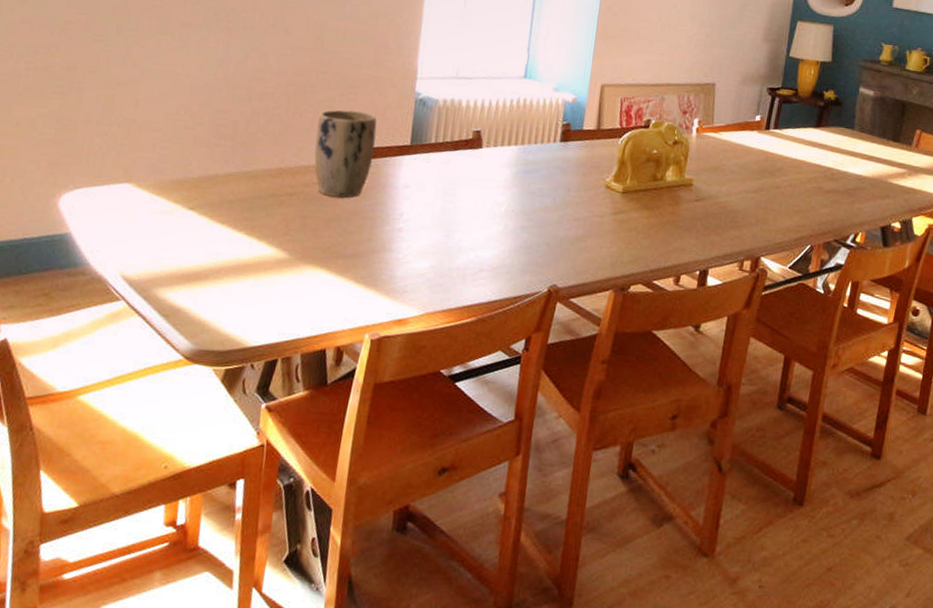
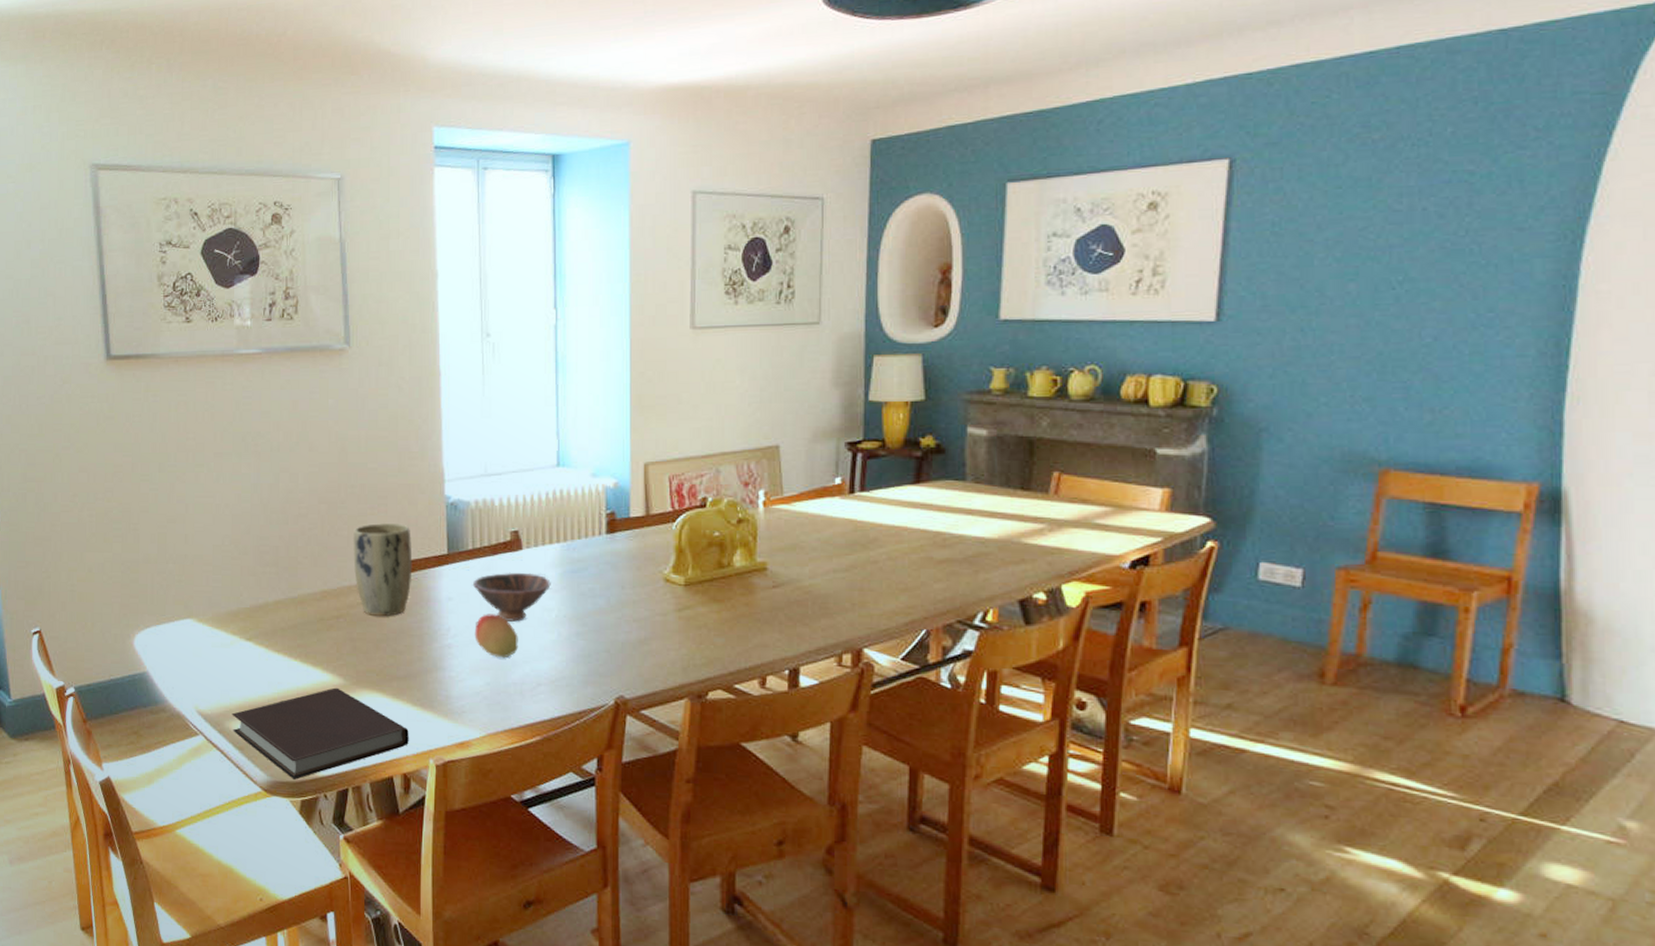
notebook: none [160,261,348,349] -> present [232,687,409,780]
fruit: none [425,203,468,244] -> present [474,614,518,657]
bowl: none [431,167,505,213] -> present [473,572,551,622]

